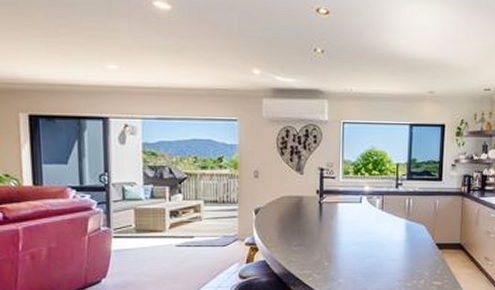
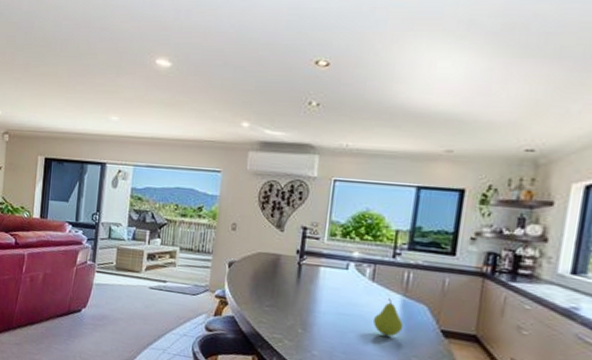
fruit: none [385,223,409,256] -> present [372,298,404,337]

